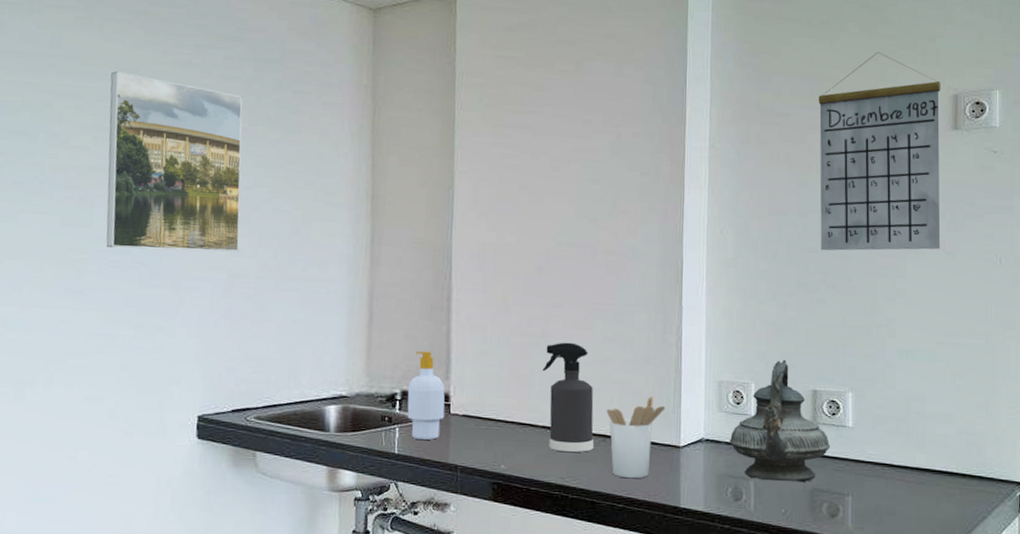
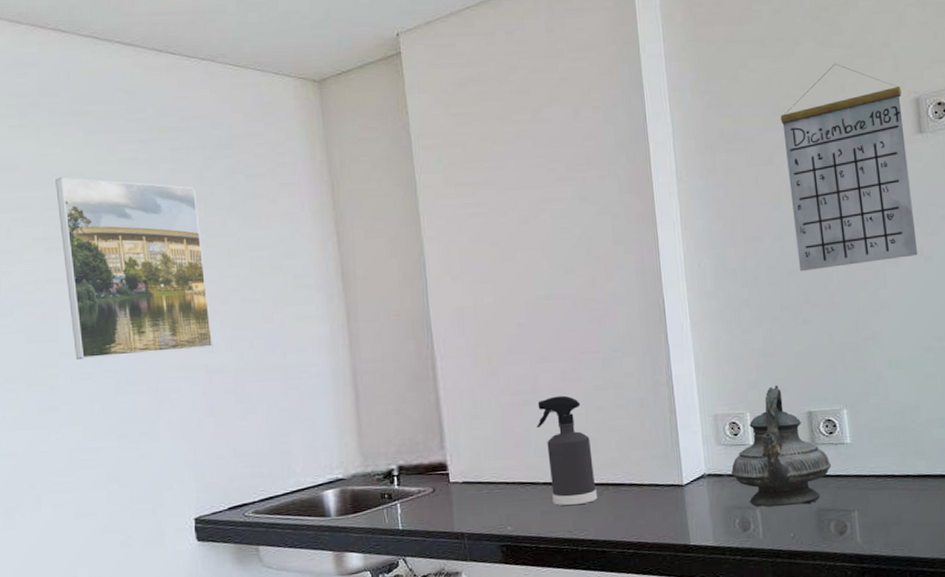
soap bottle: present [407,351,445,441] -> none [403,422,445,513]
utensil holder: present [606,396,666,479] -> none [606,439,664,524]

